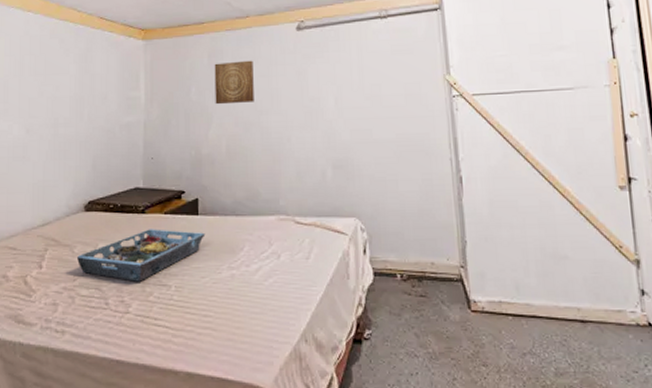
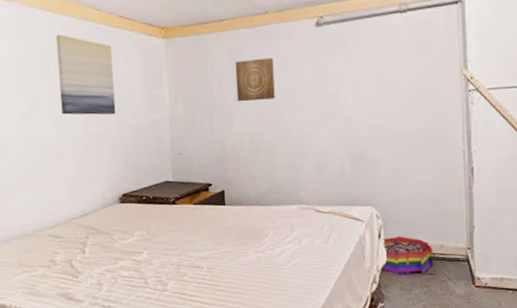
wall art: none [32,34,89,117] -> present [55,35,116,115]
serving tray: present [76,229,206,282] -> none [115,218,233,264]
storage bin: none [367,251,424,296] -> present [382,235,433,274]

